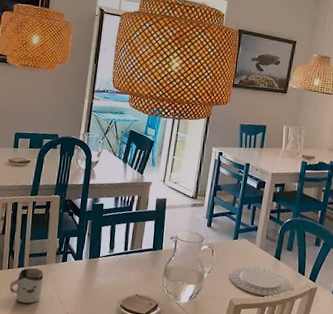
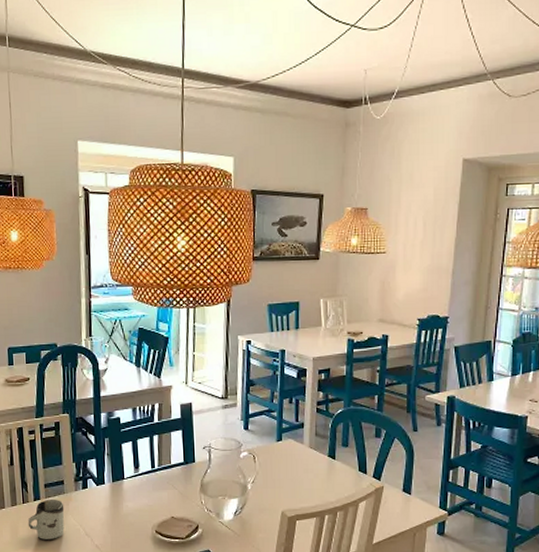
plate: present [230,266,294,297] -> none [278,470,355,503]

